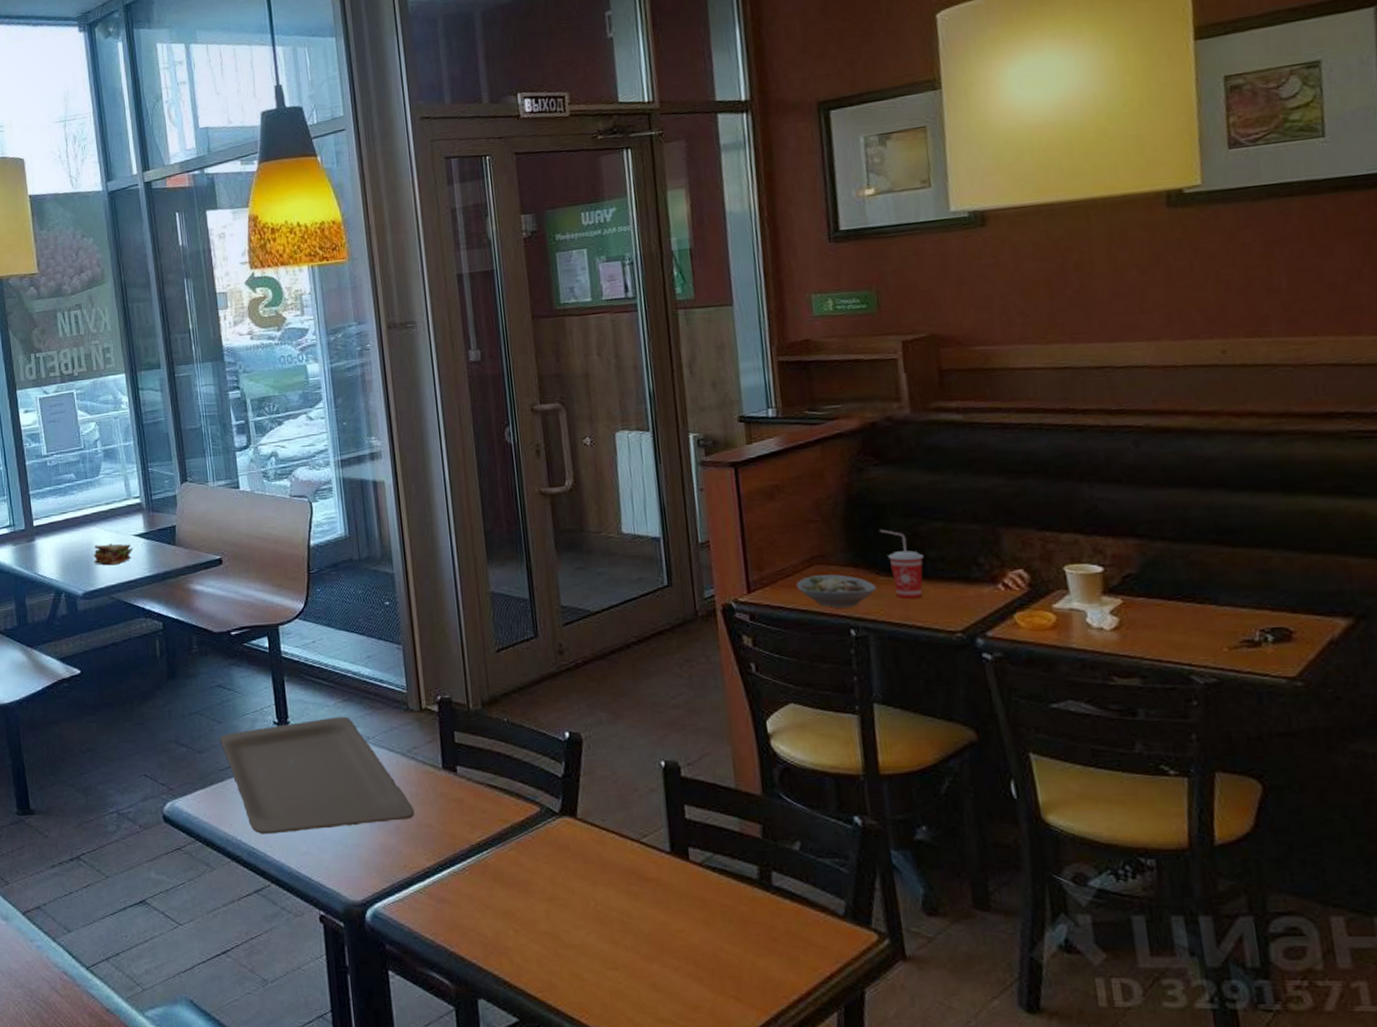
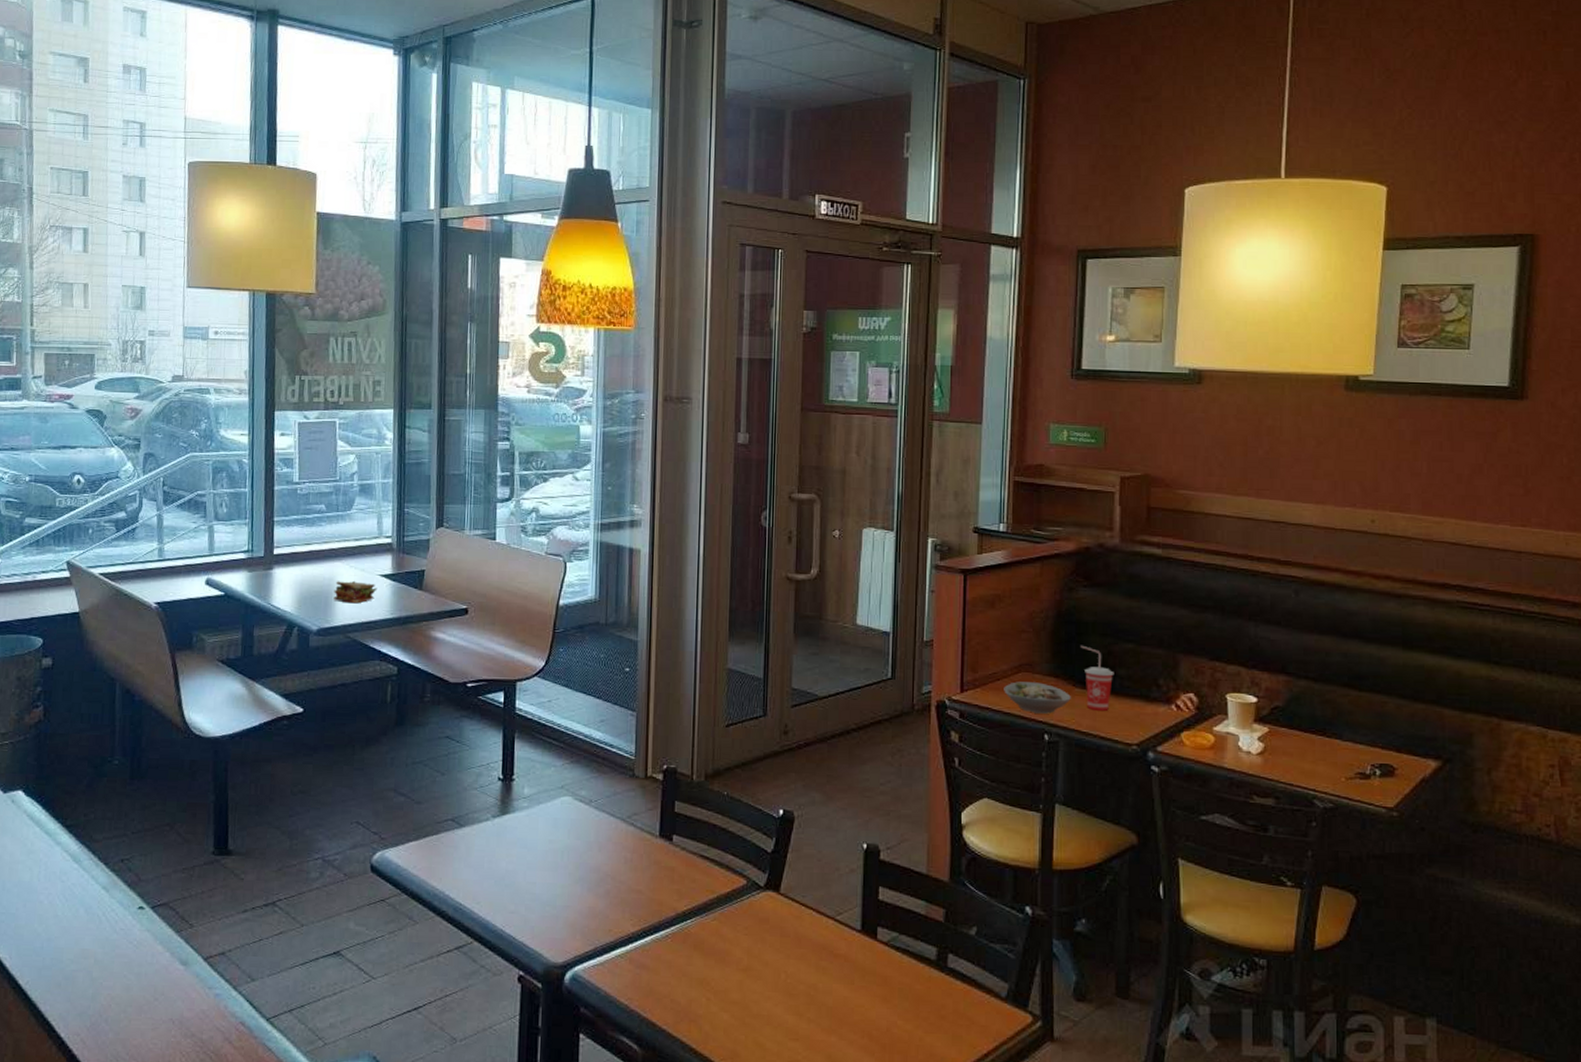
tray: present [219,716,415,834] -> none [441,777,627,891]

